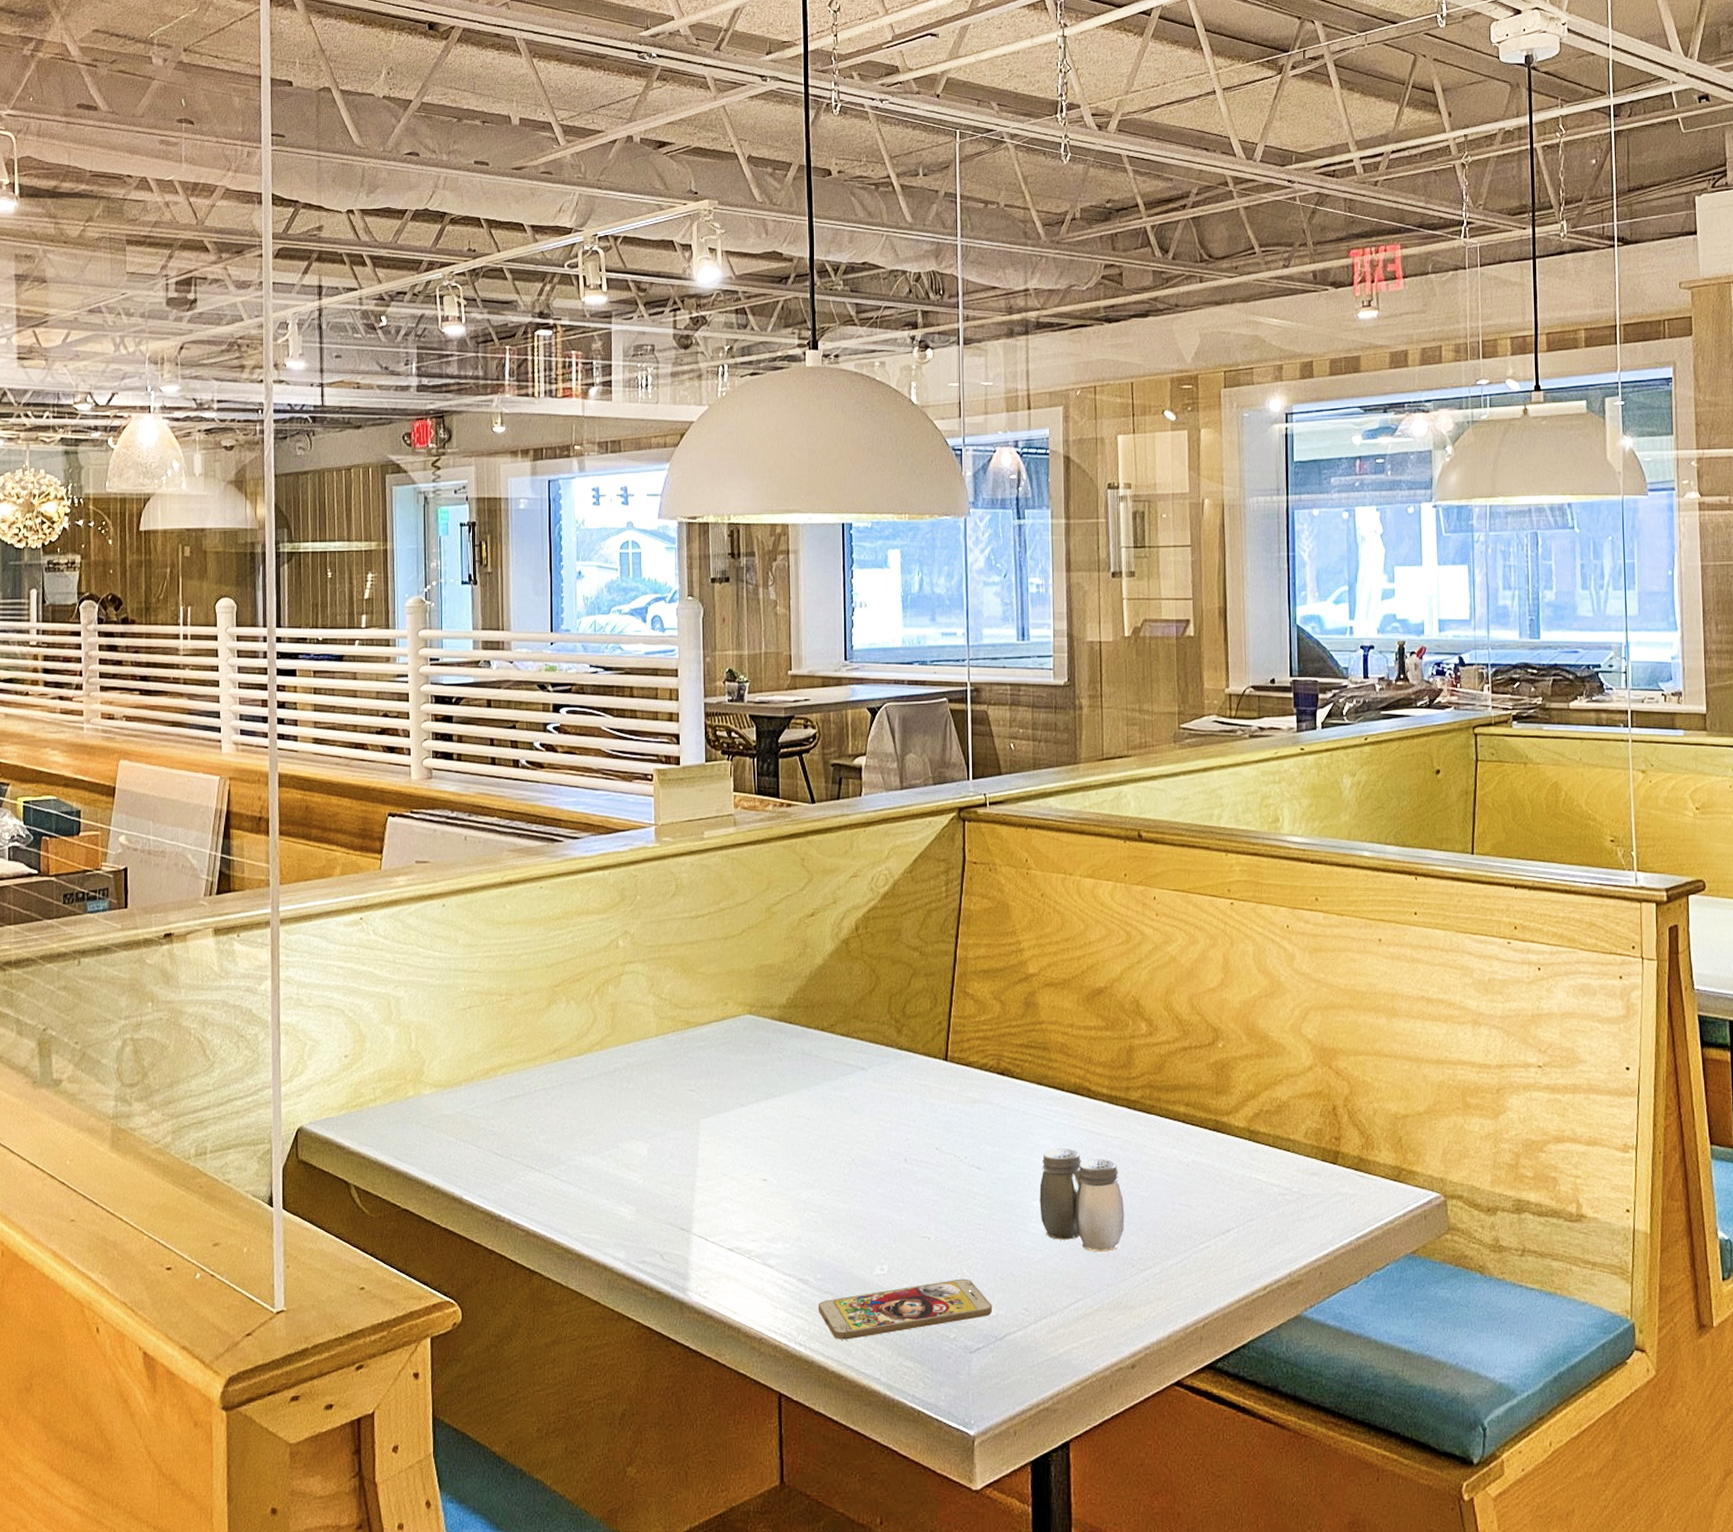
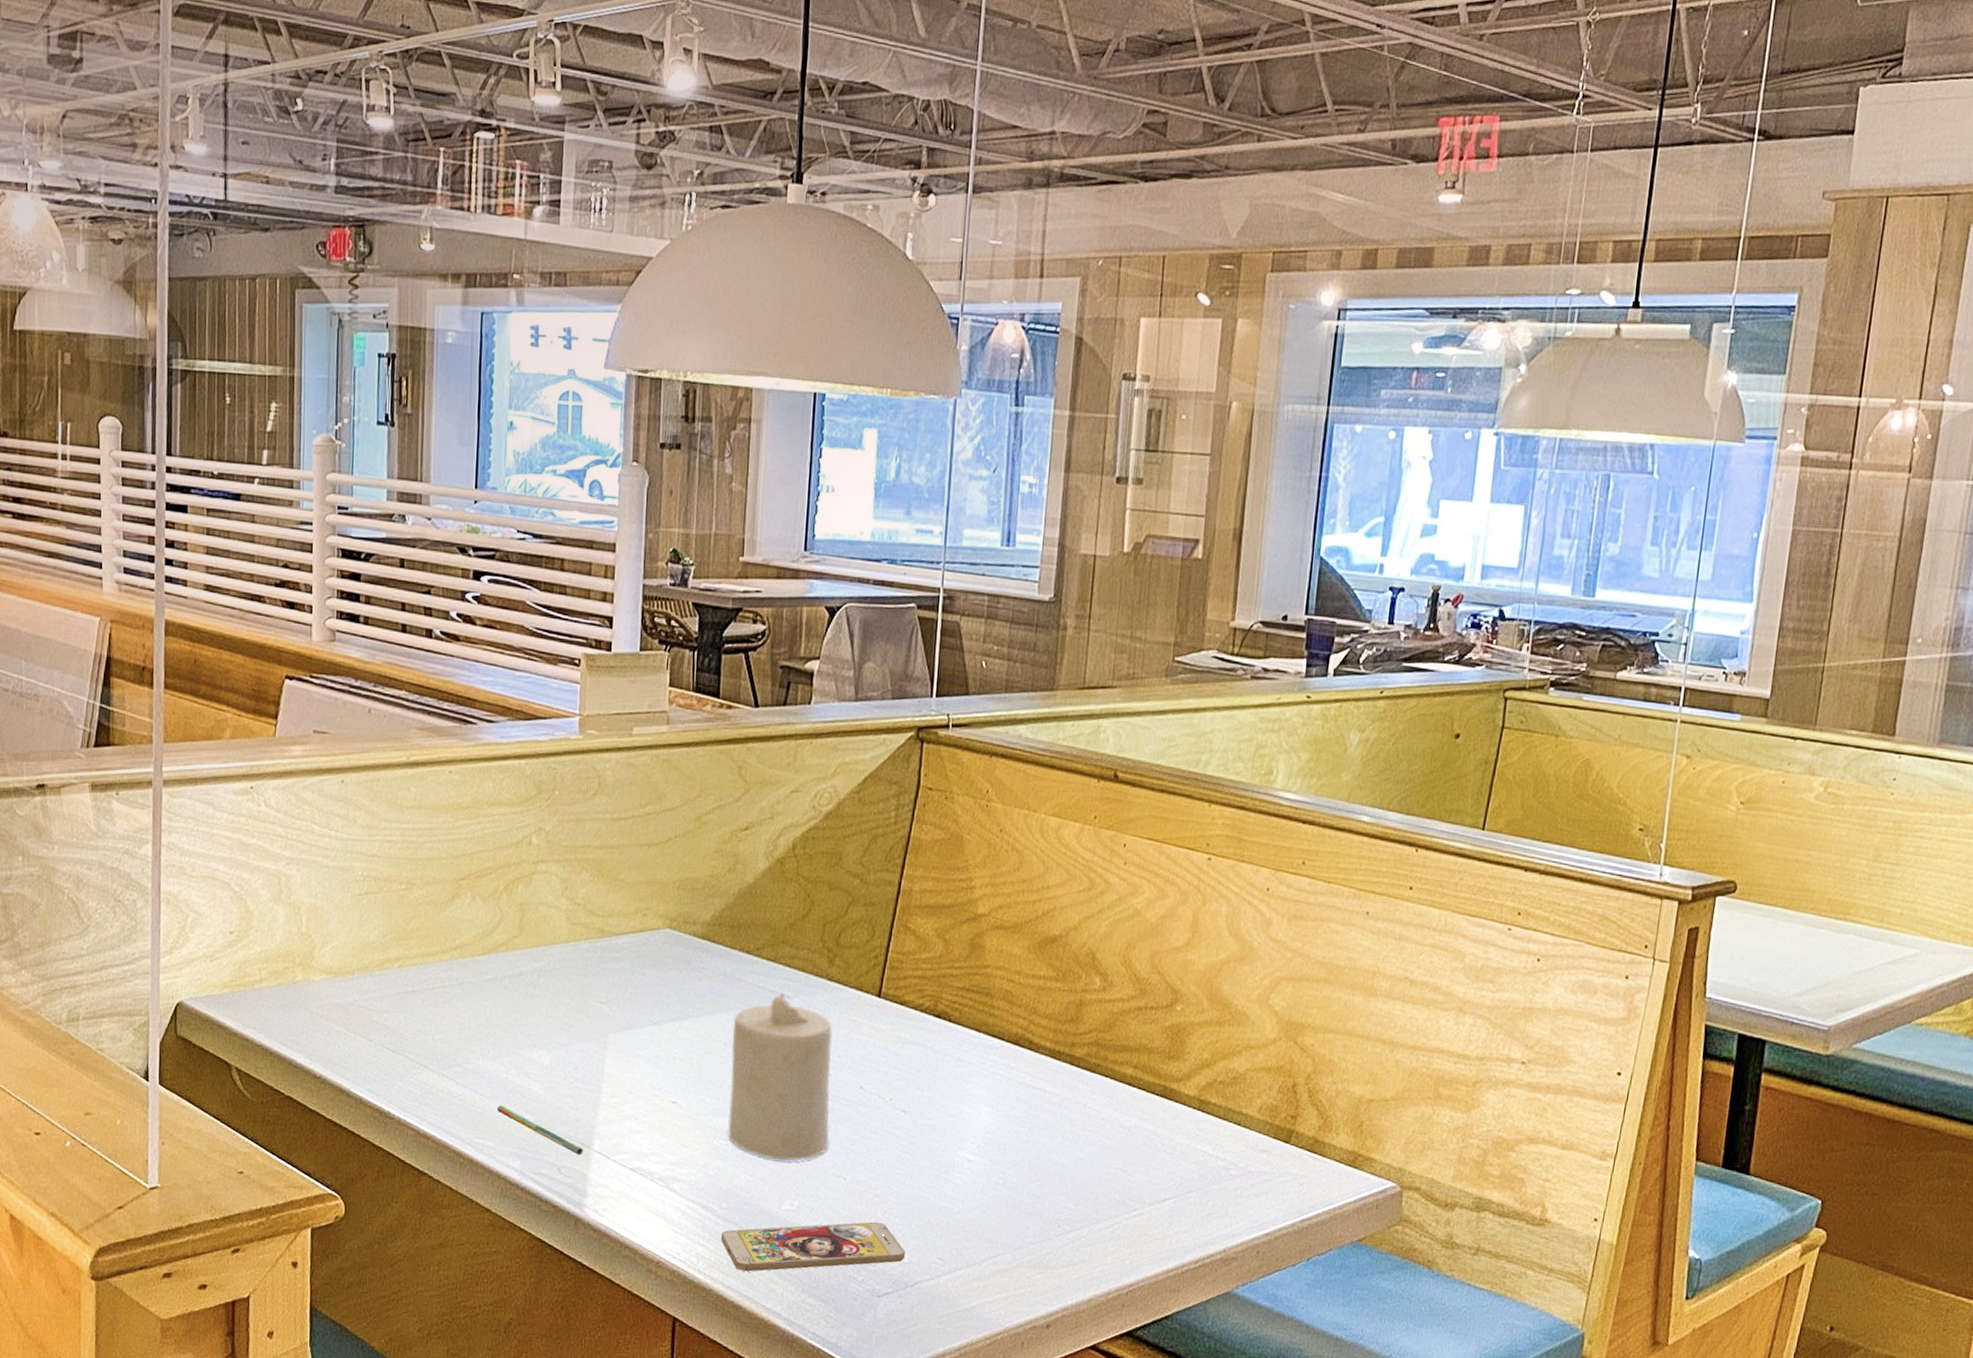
pen: none [601,1198,683,1240] -> present [497,1105,583,1155]
candle: none [814,1065,912,1227] -> present [728,992,832,1161]
salt and pepper shaker: present [1039,1149,1125,1253] -> none [965,1099,1056,1211]

